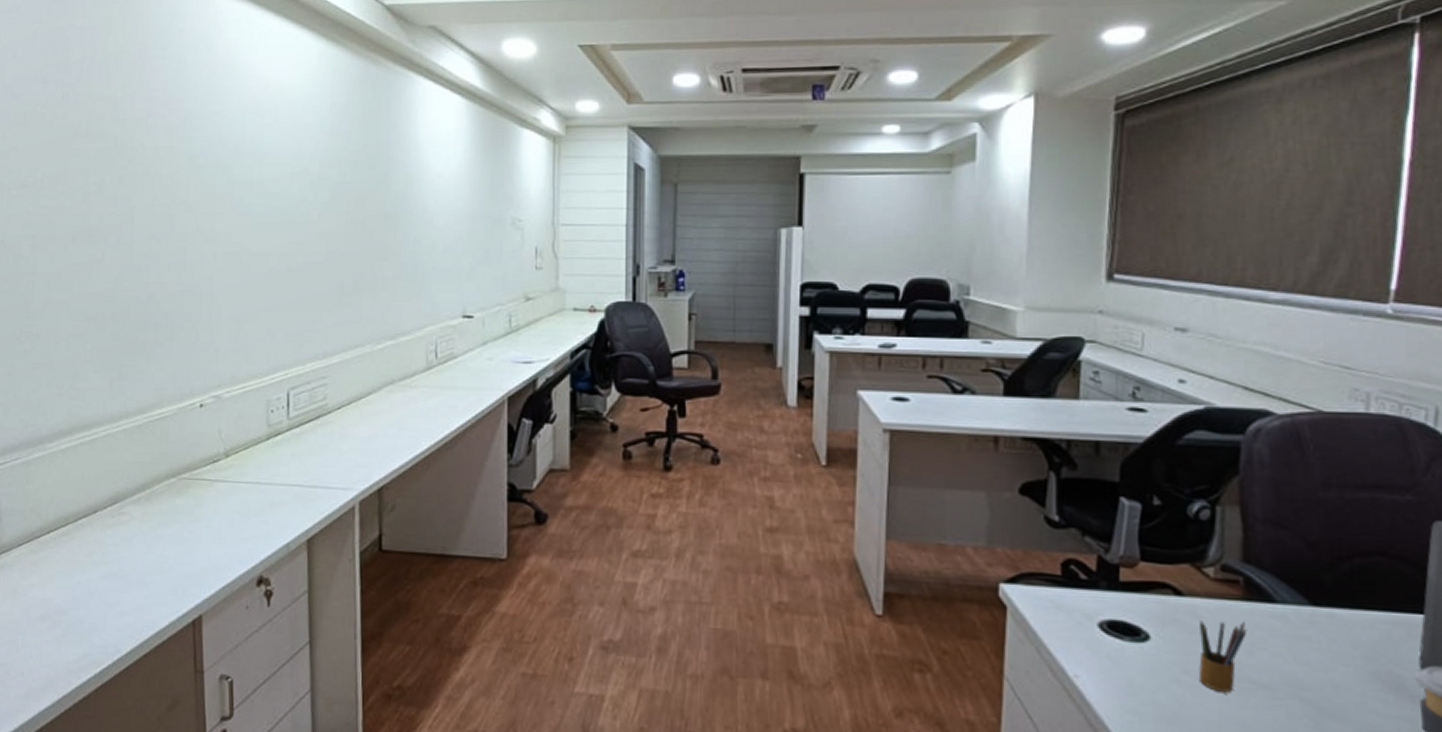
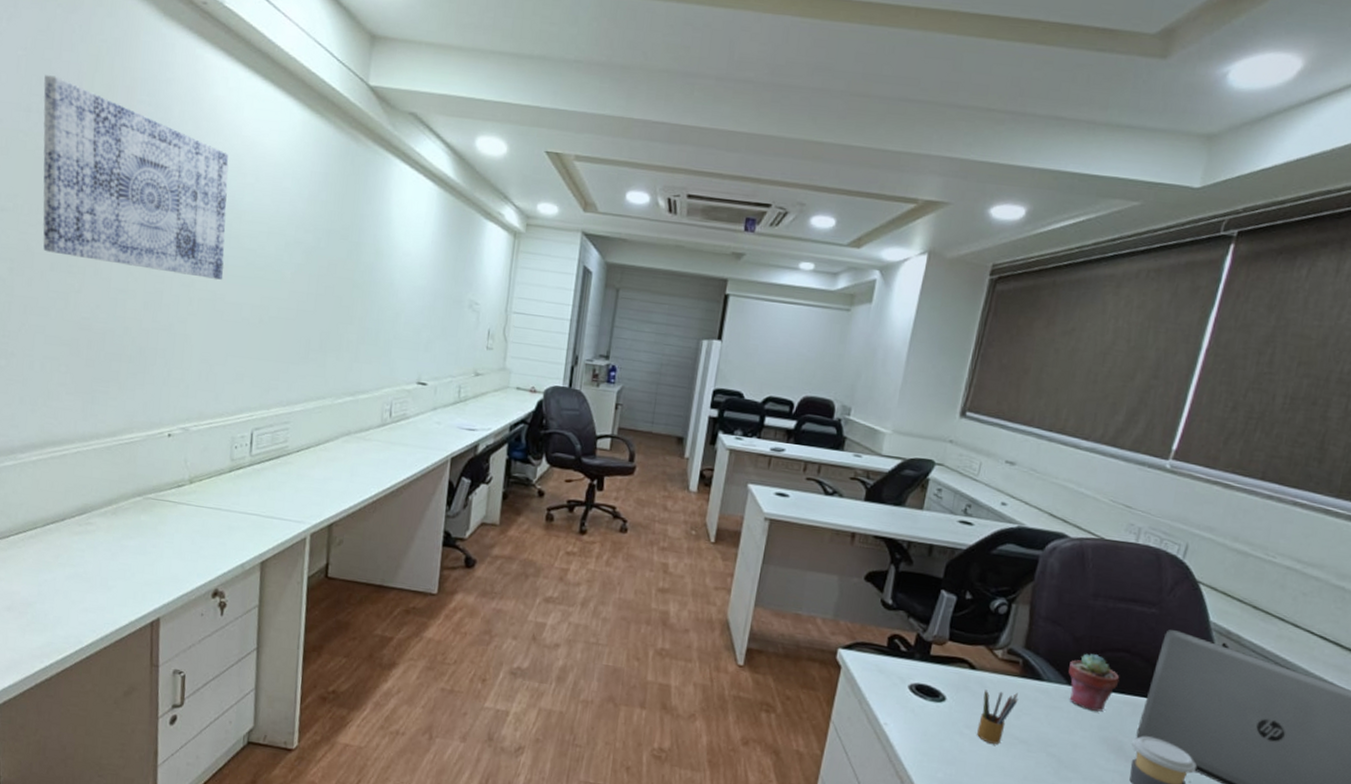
wall art: none [59,44,248,230] -> present [43,75,229,280]
potted succulent: none [1308,561,1381,638] -> present [1068,653,1120,712]

